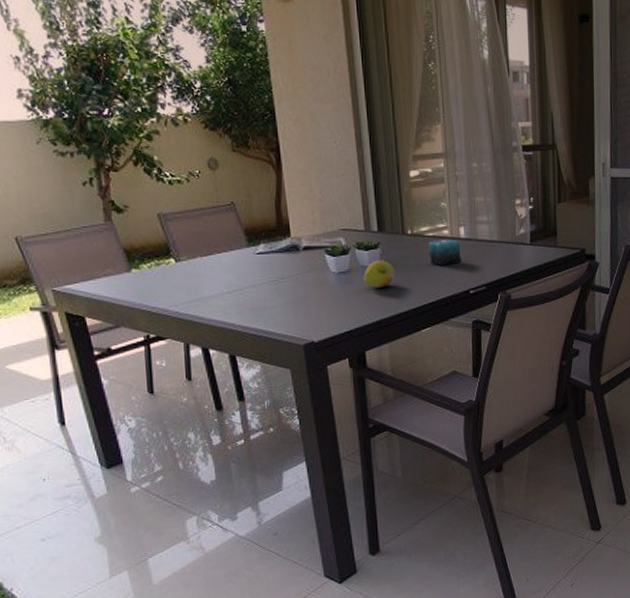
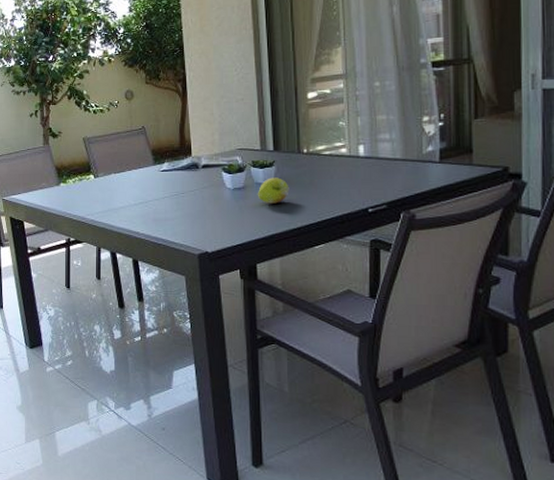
candle: present [429,239,462,267] -> none [325,157,361,184]

